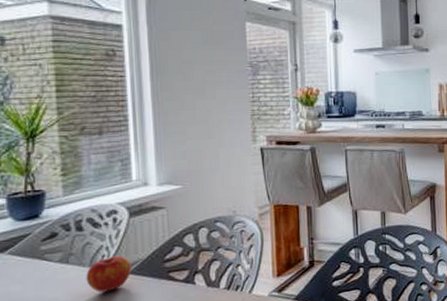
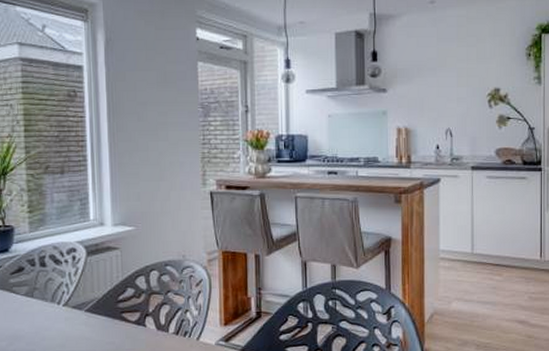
apple: present [86,255,131,292] -> none [48,293,88,327]

